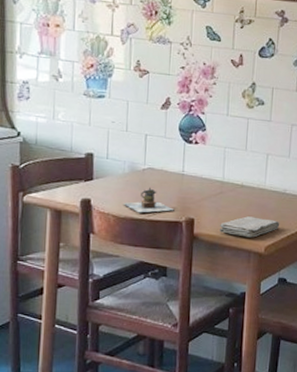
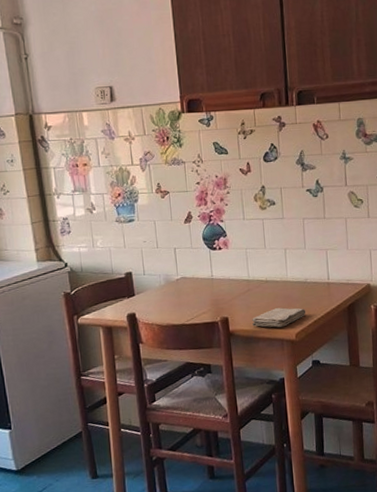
teapot: present [123,187,173,213] -> none [163,294,208,319]

